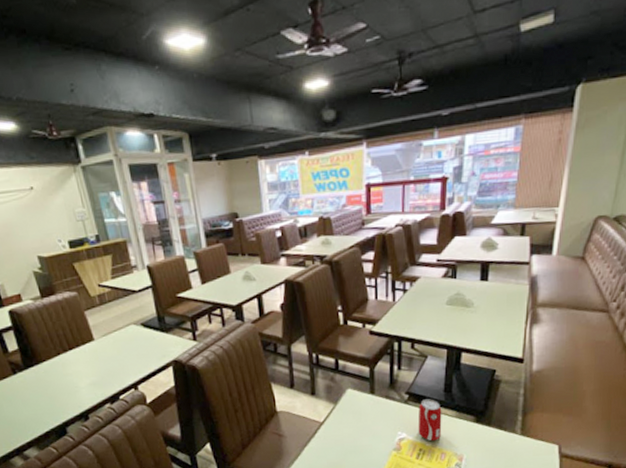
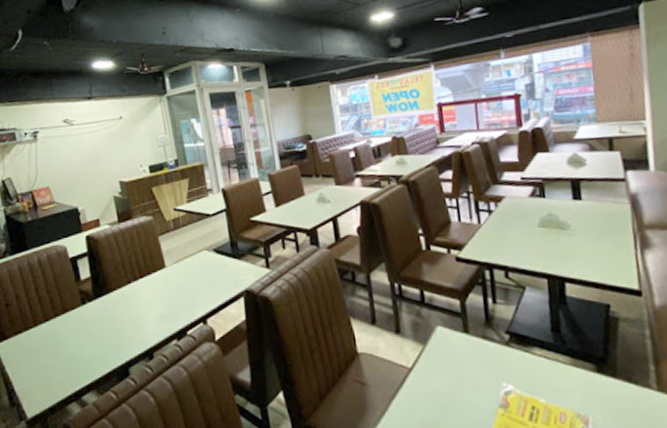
beverage can: present [418,399,442,441] -> none [523,340,556,397]

